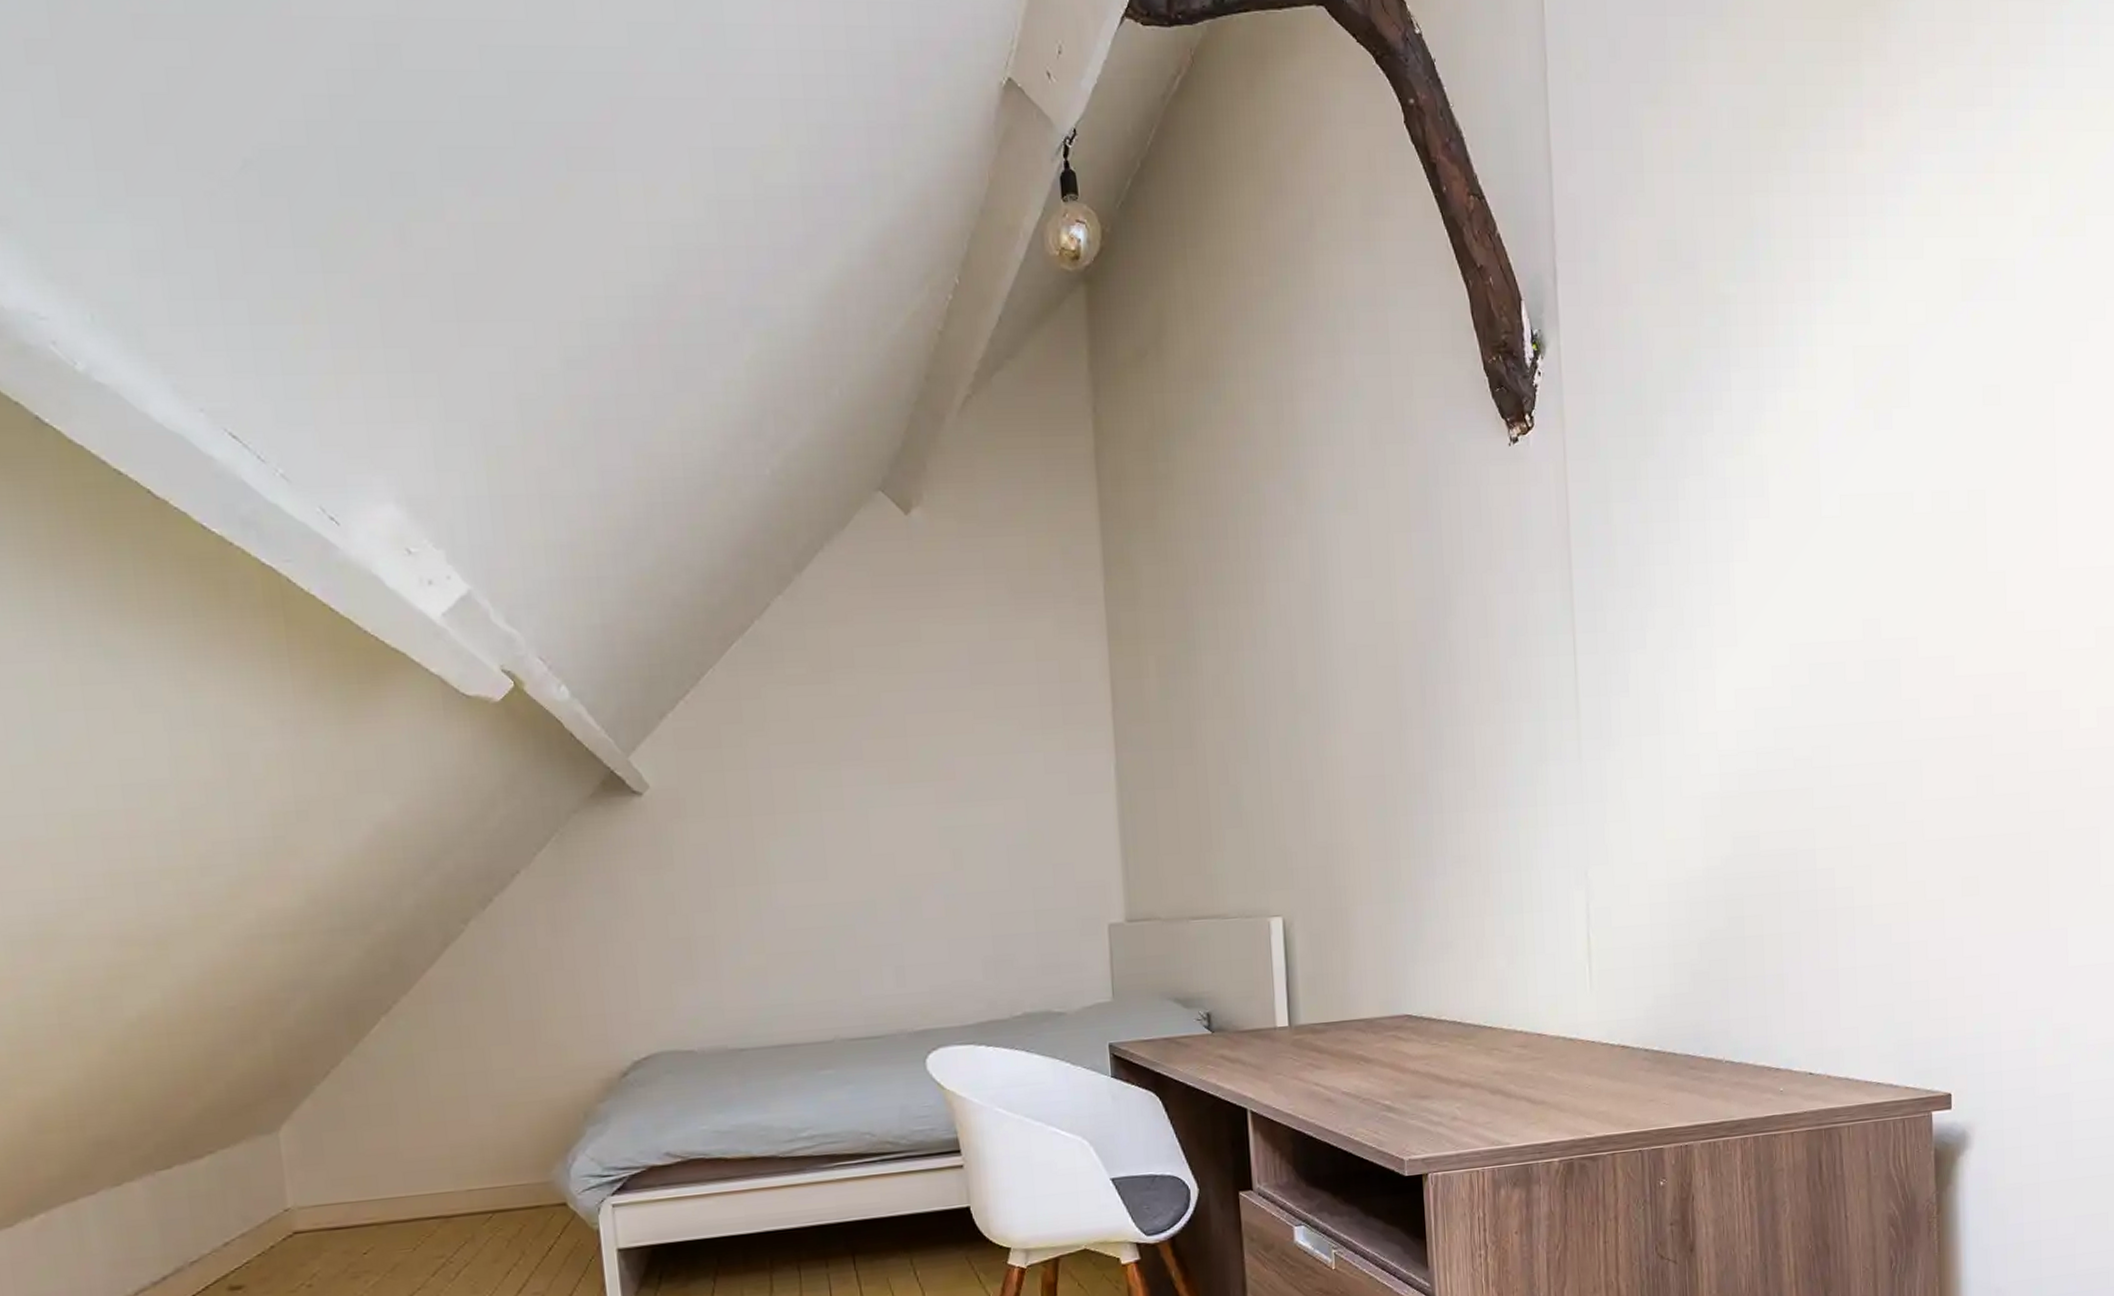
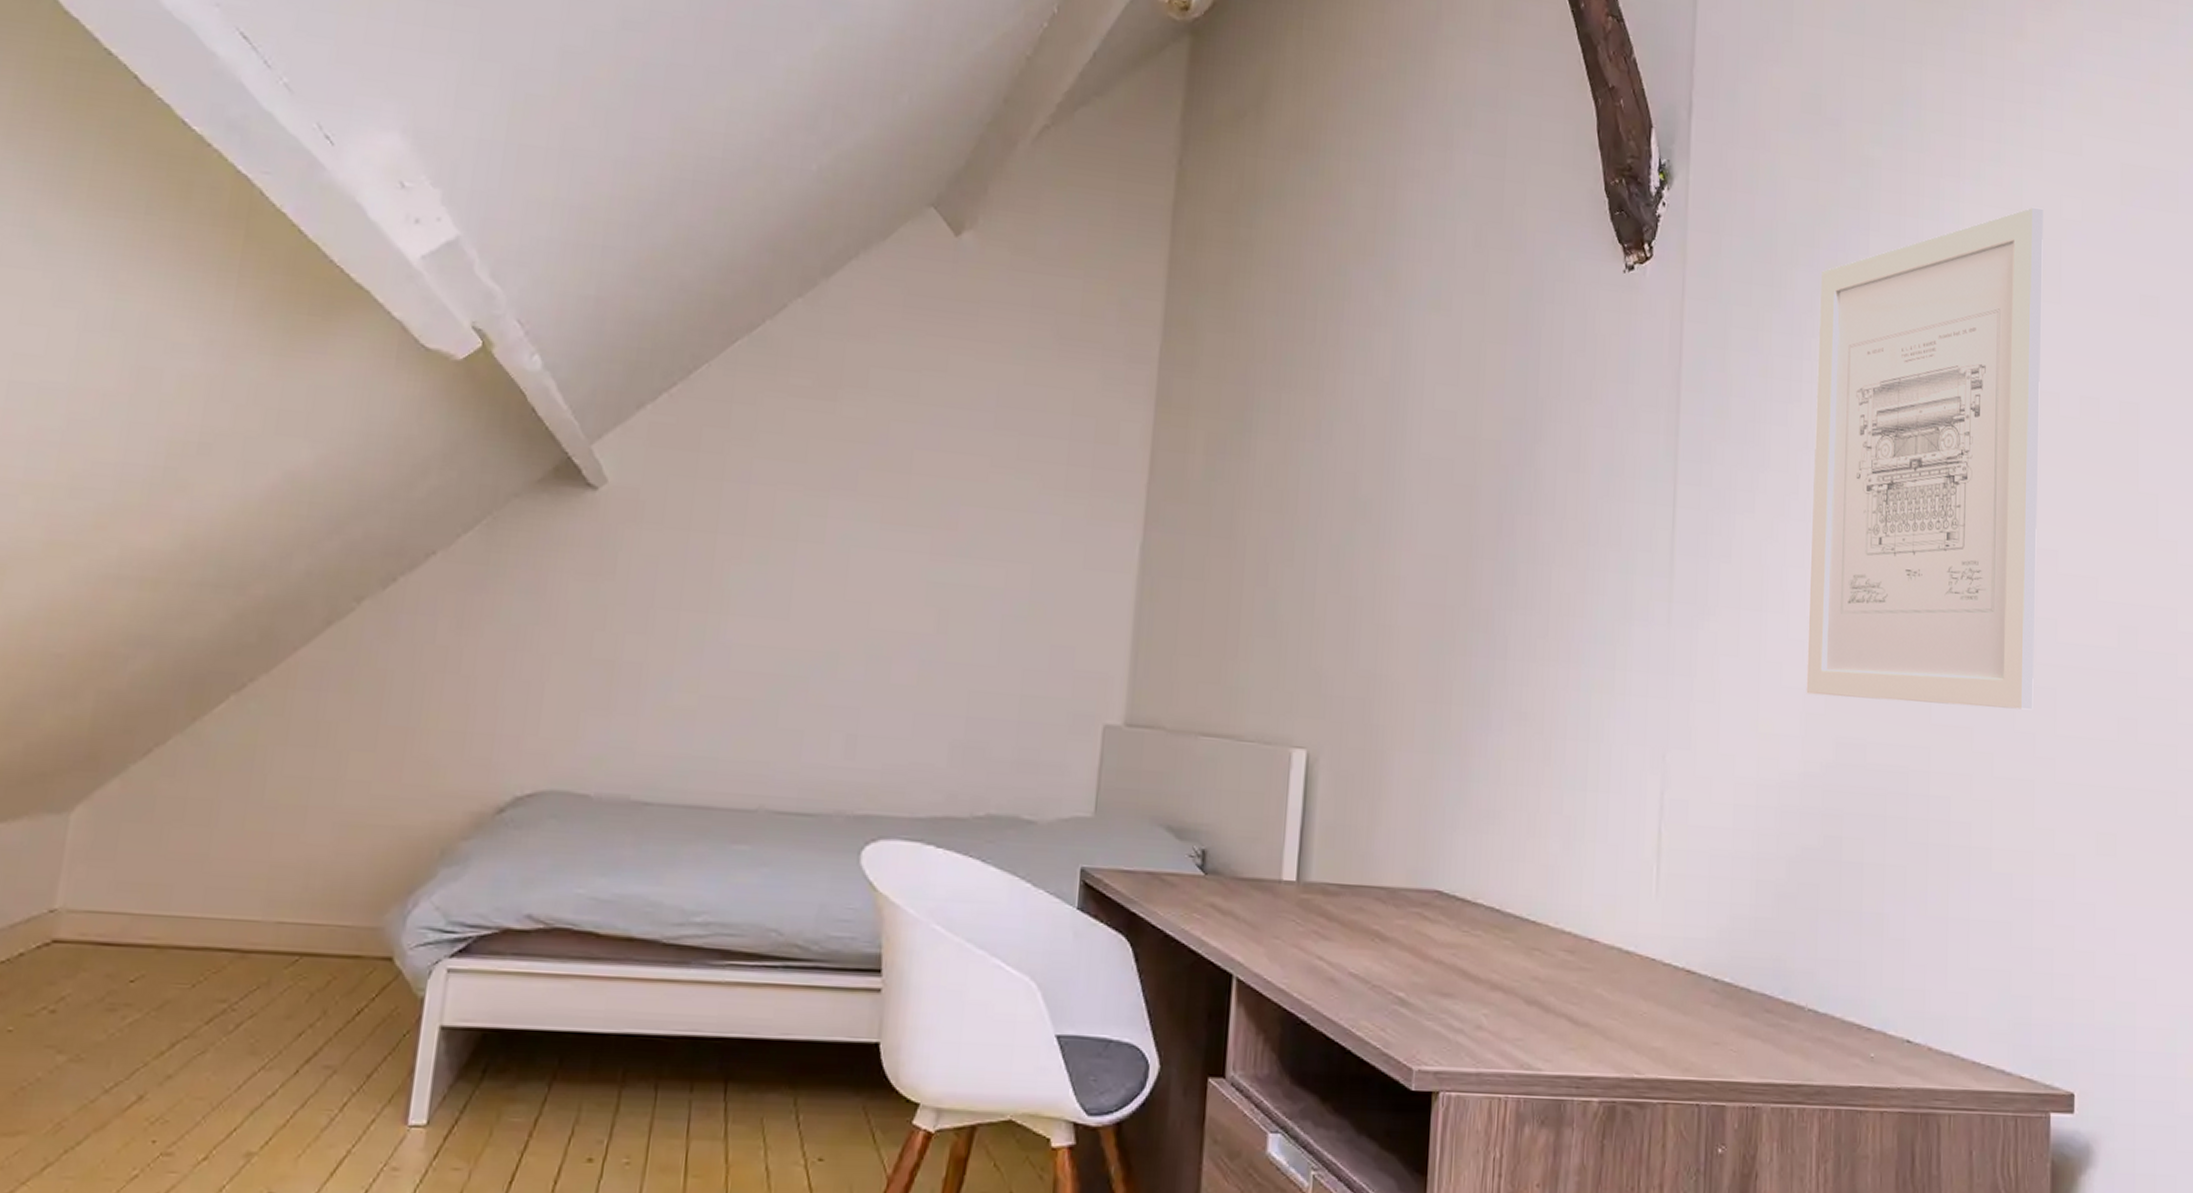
wall art: none [1689,317,1902,800] -> present [1806,207,2043,710]

